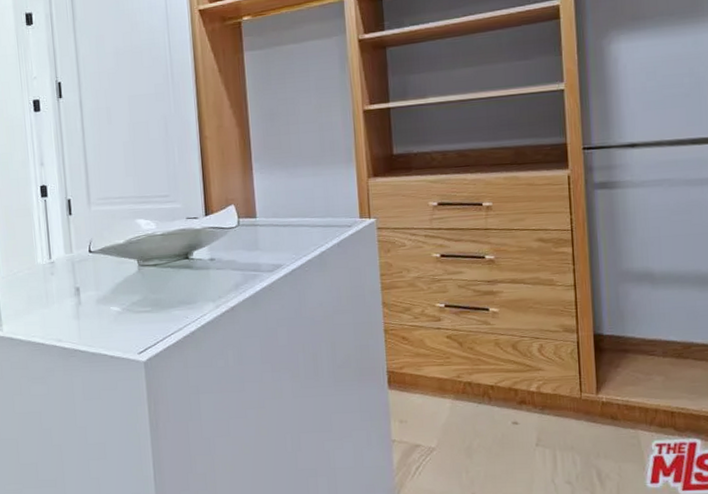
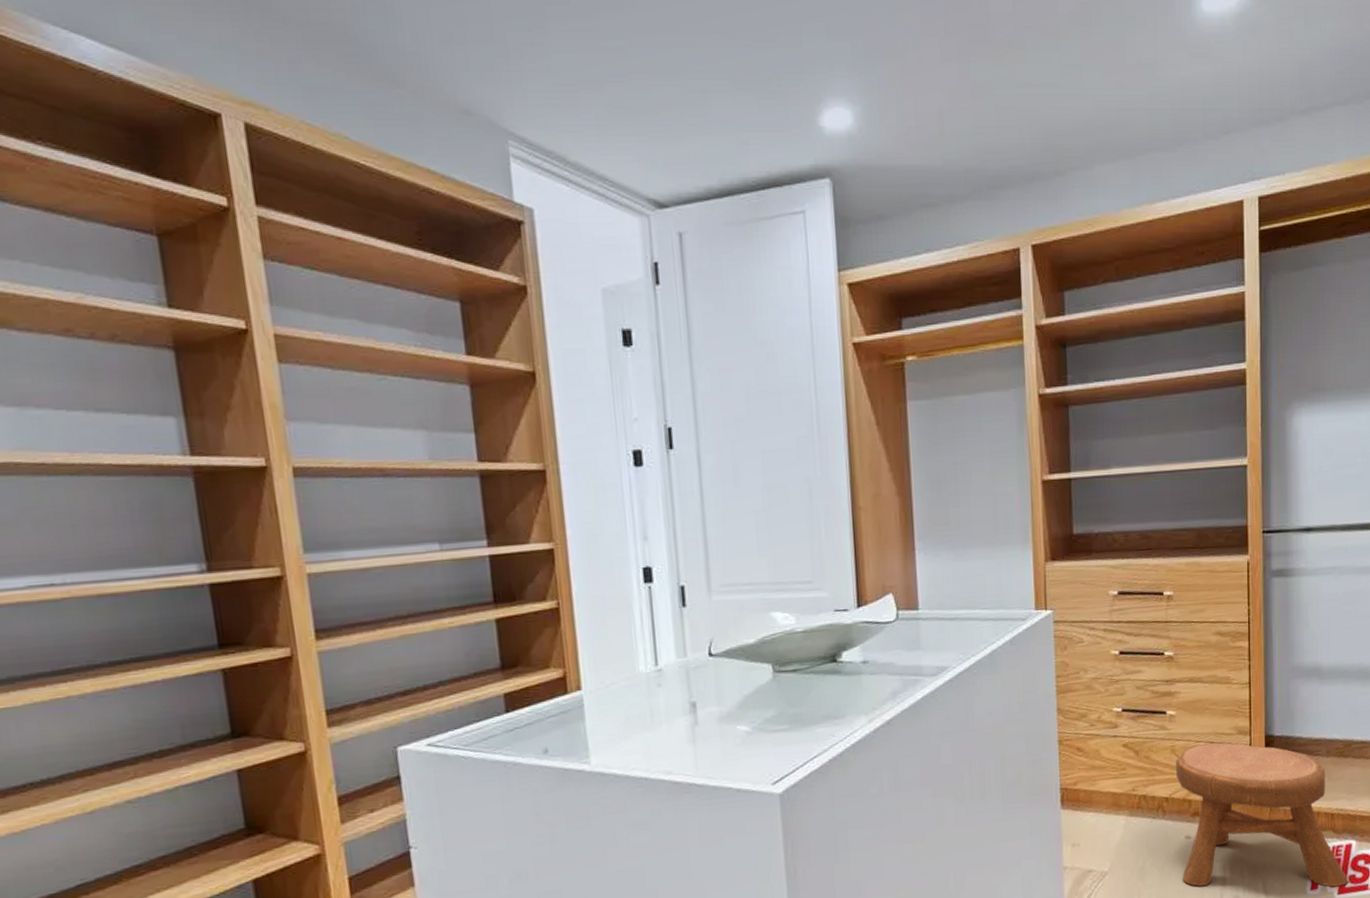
stool: none [500,338,695,483] -> present [1176,742,1349,887]

